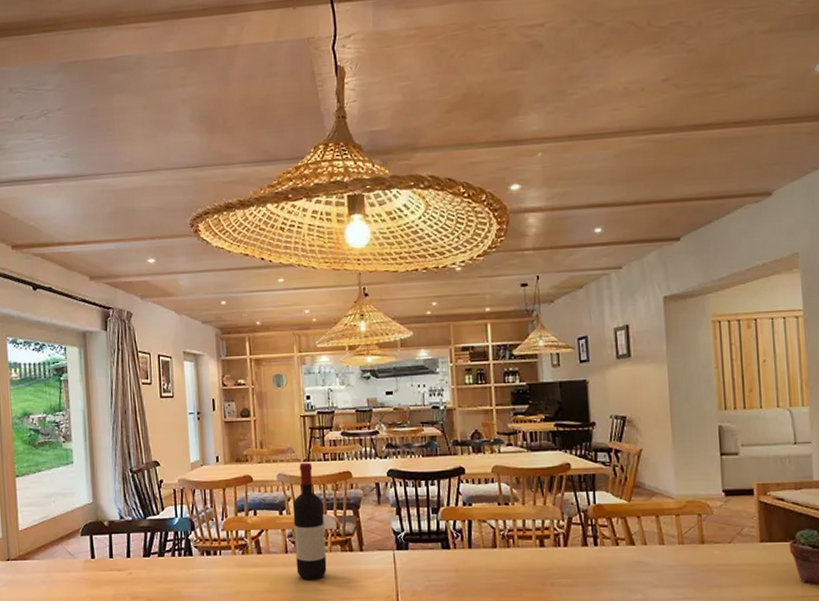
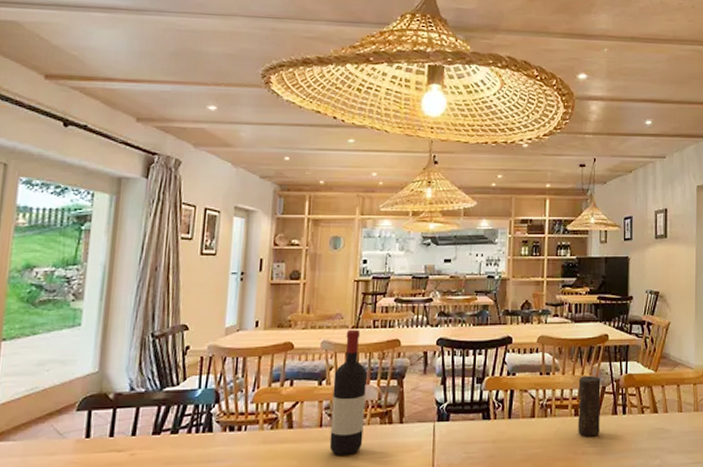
candle: none [540,505,569,568] -> present [578,375,601,437]

